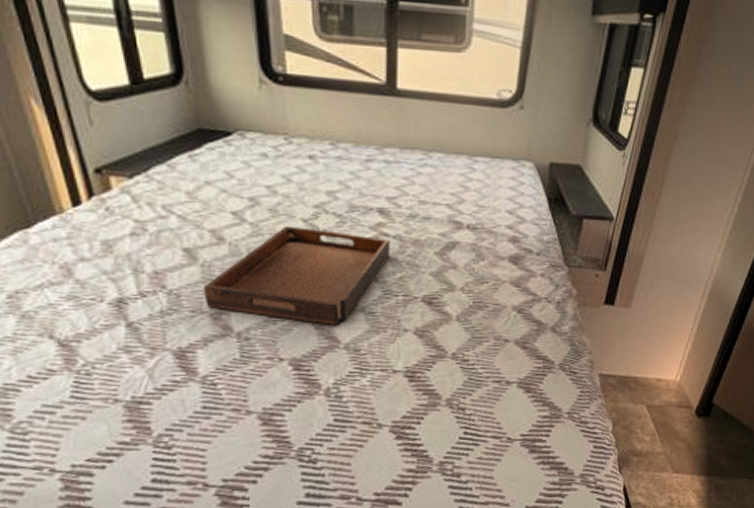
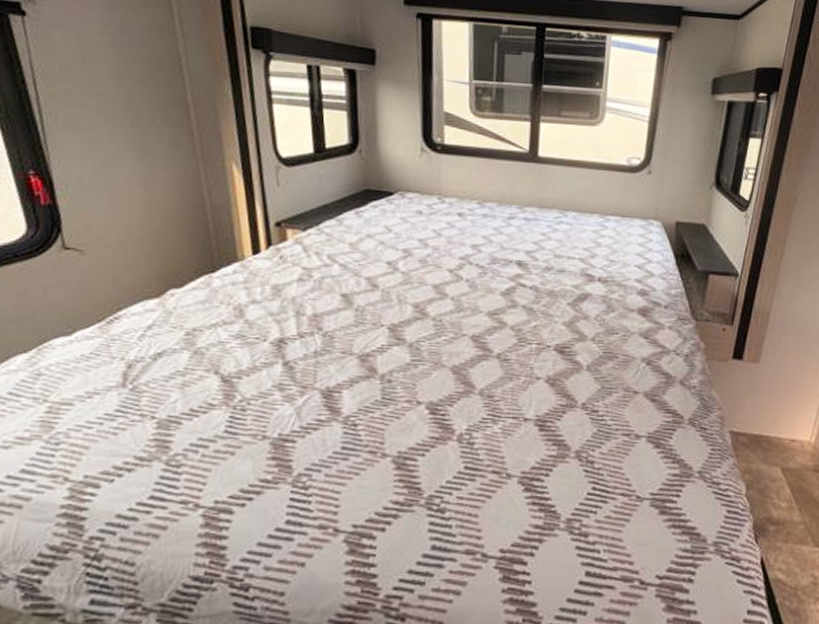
serving tray: present [203,225,390,325] -> none [355,275,527,371]

